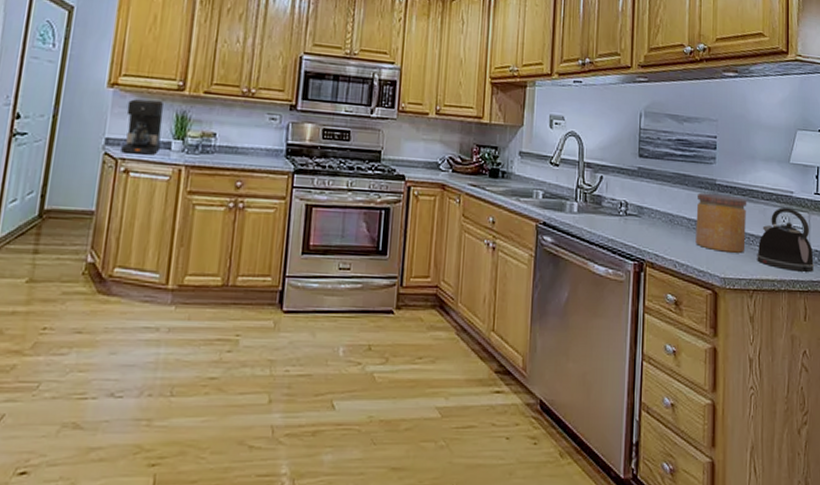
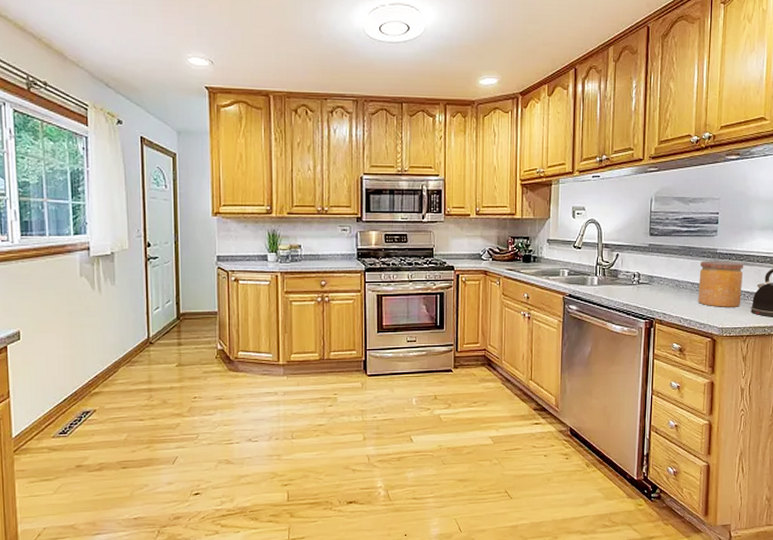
coffee maker: present [121,99,163,155] -> none [229,224,260,266]

